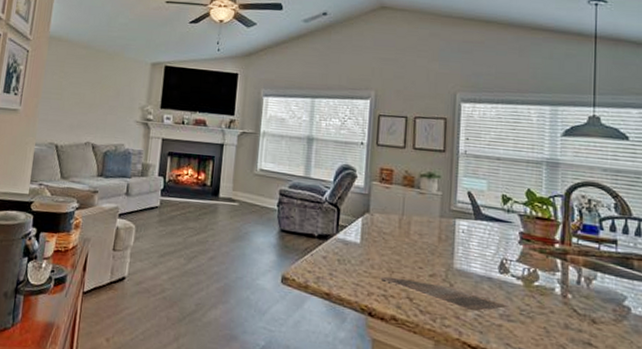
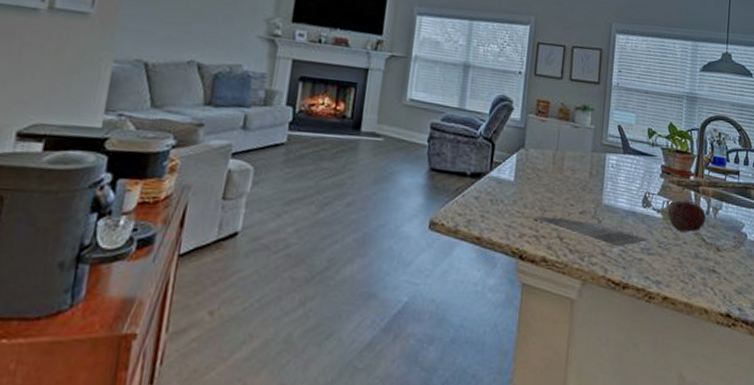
apple: none [529,267,576,302] -> present [667,200,706,233]

